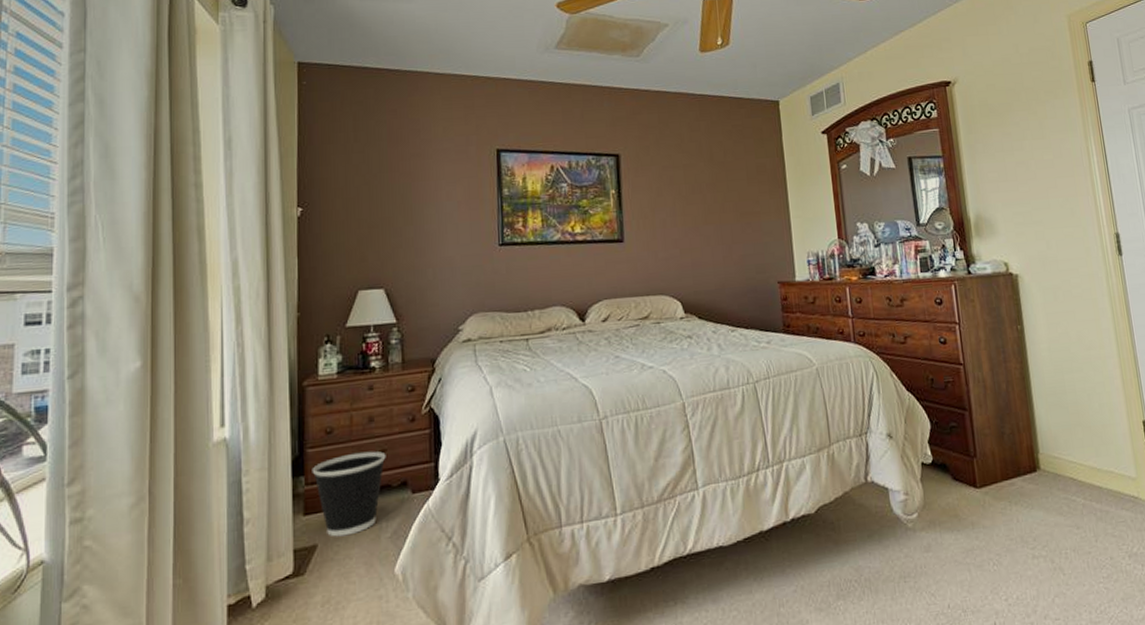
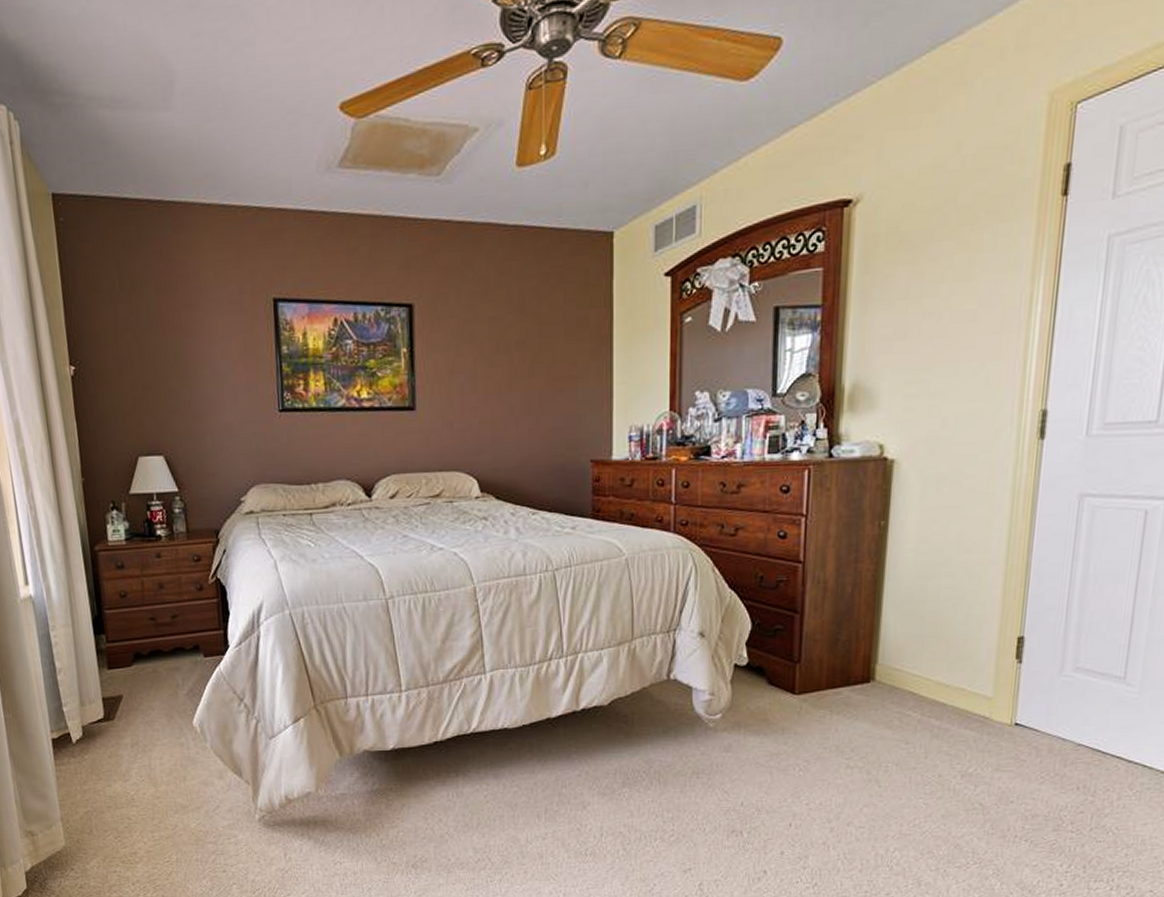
wastebasket: present [312,451,386,537] -> none [111,615,178,690]

